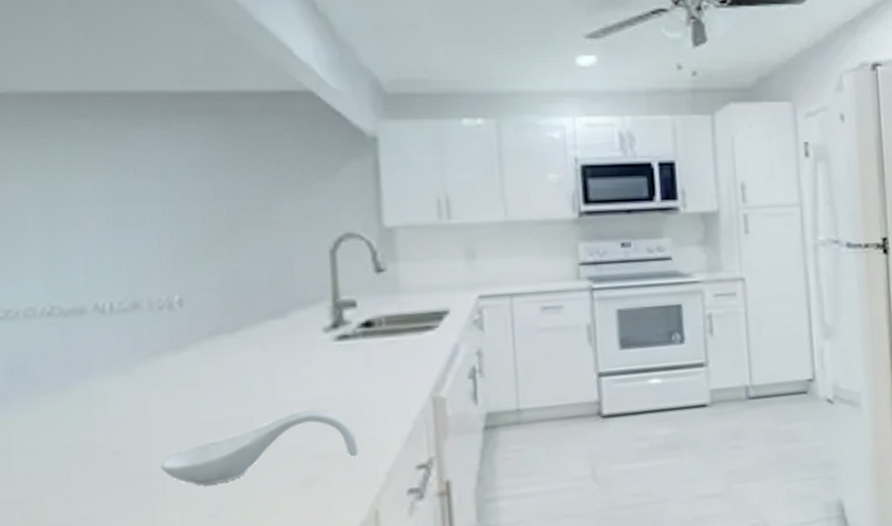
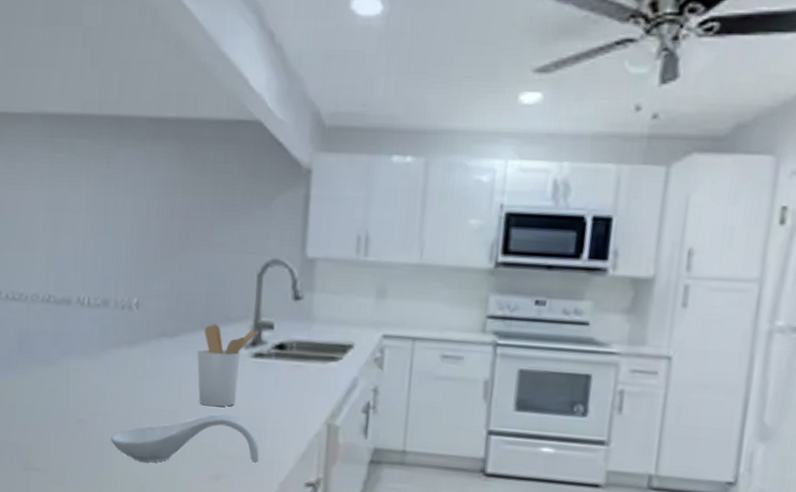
utensil holder: none [267,310,339,404] -> present [197,324,258,407]

